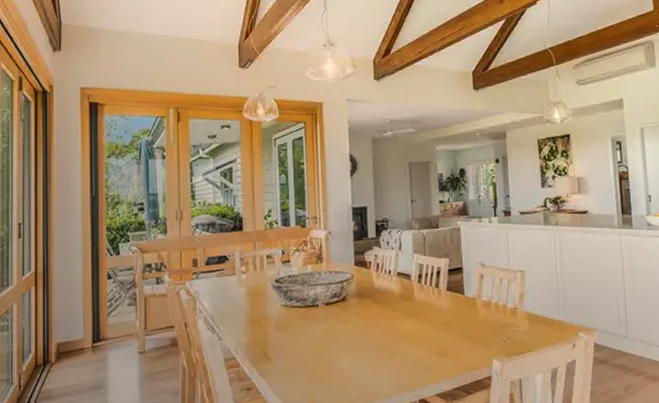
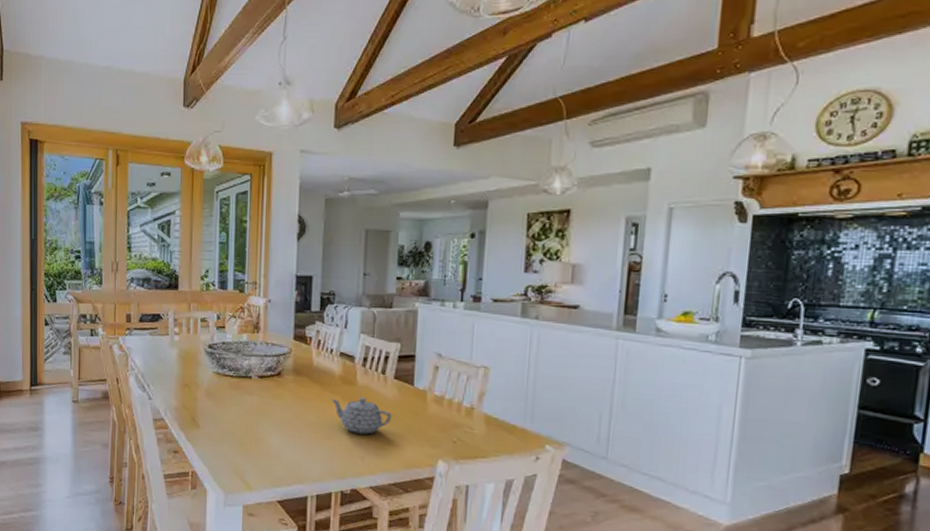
teapot: none [393,310,449,346] -> present [330,397,392,434]

